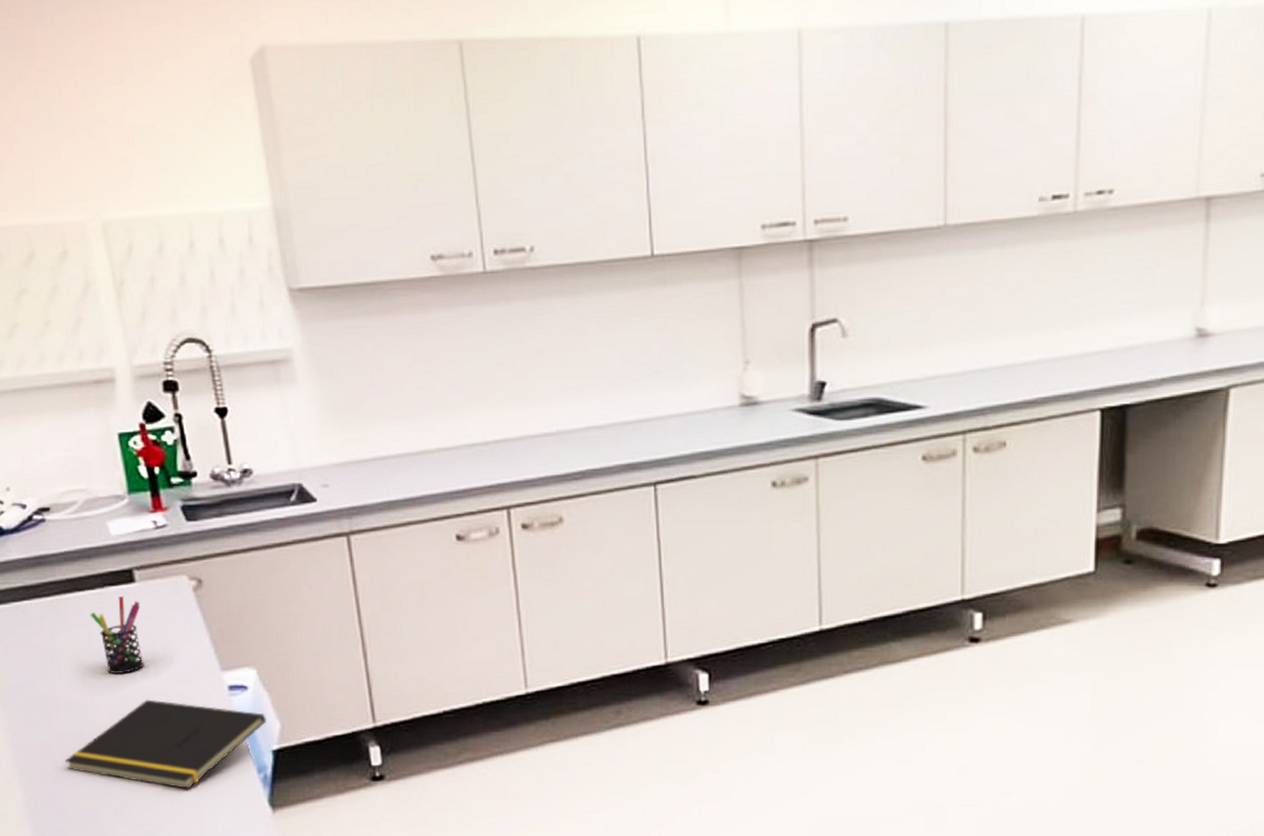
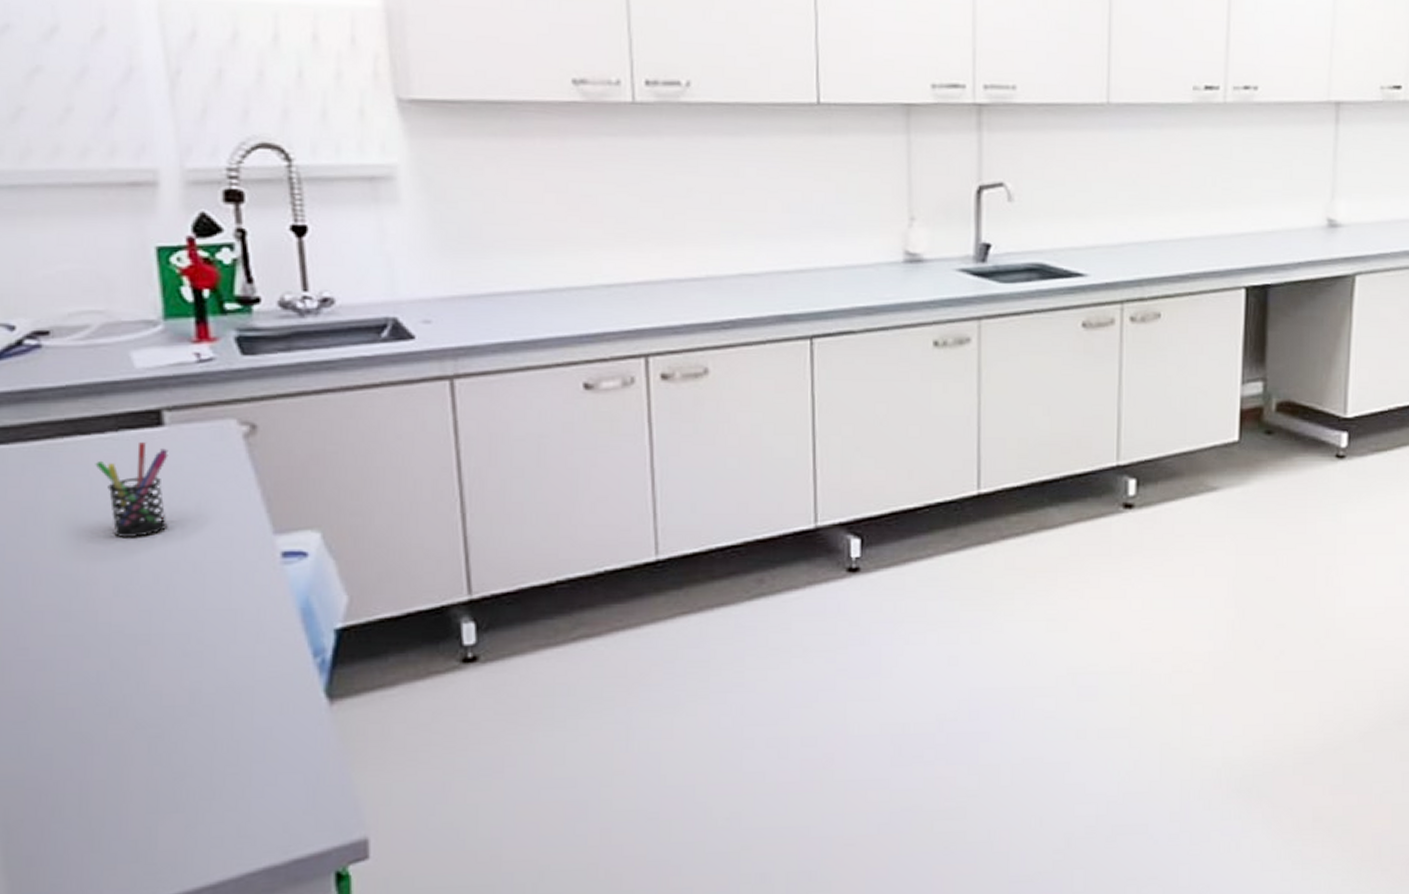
notepad: present [65,699,268,789] -> none [40,568,331,679]

